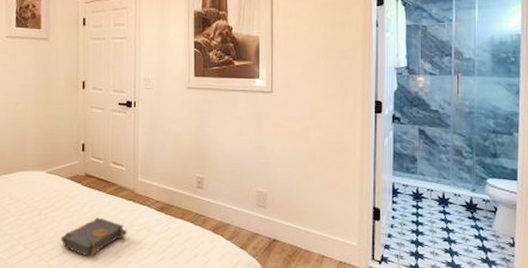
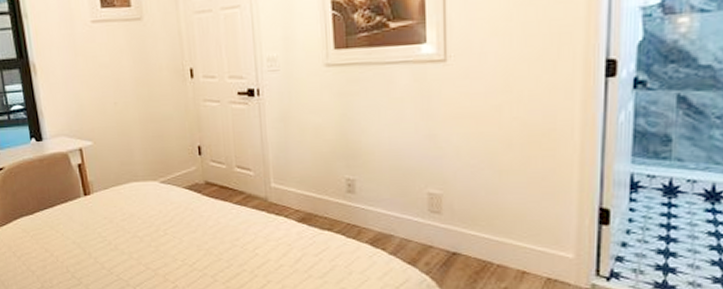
book: present [60,217,127,257] -> none [185,232,263,277]

